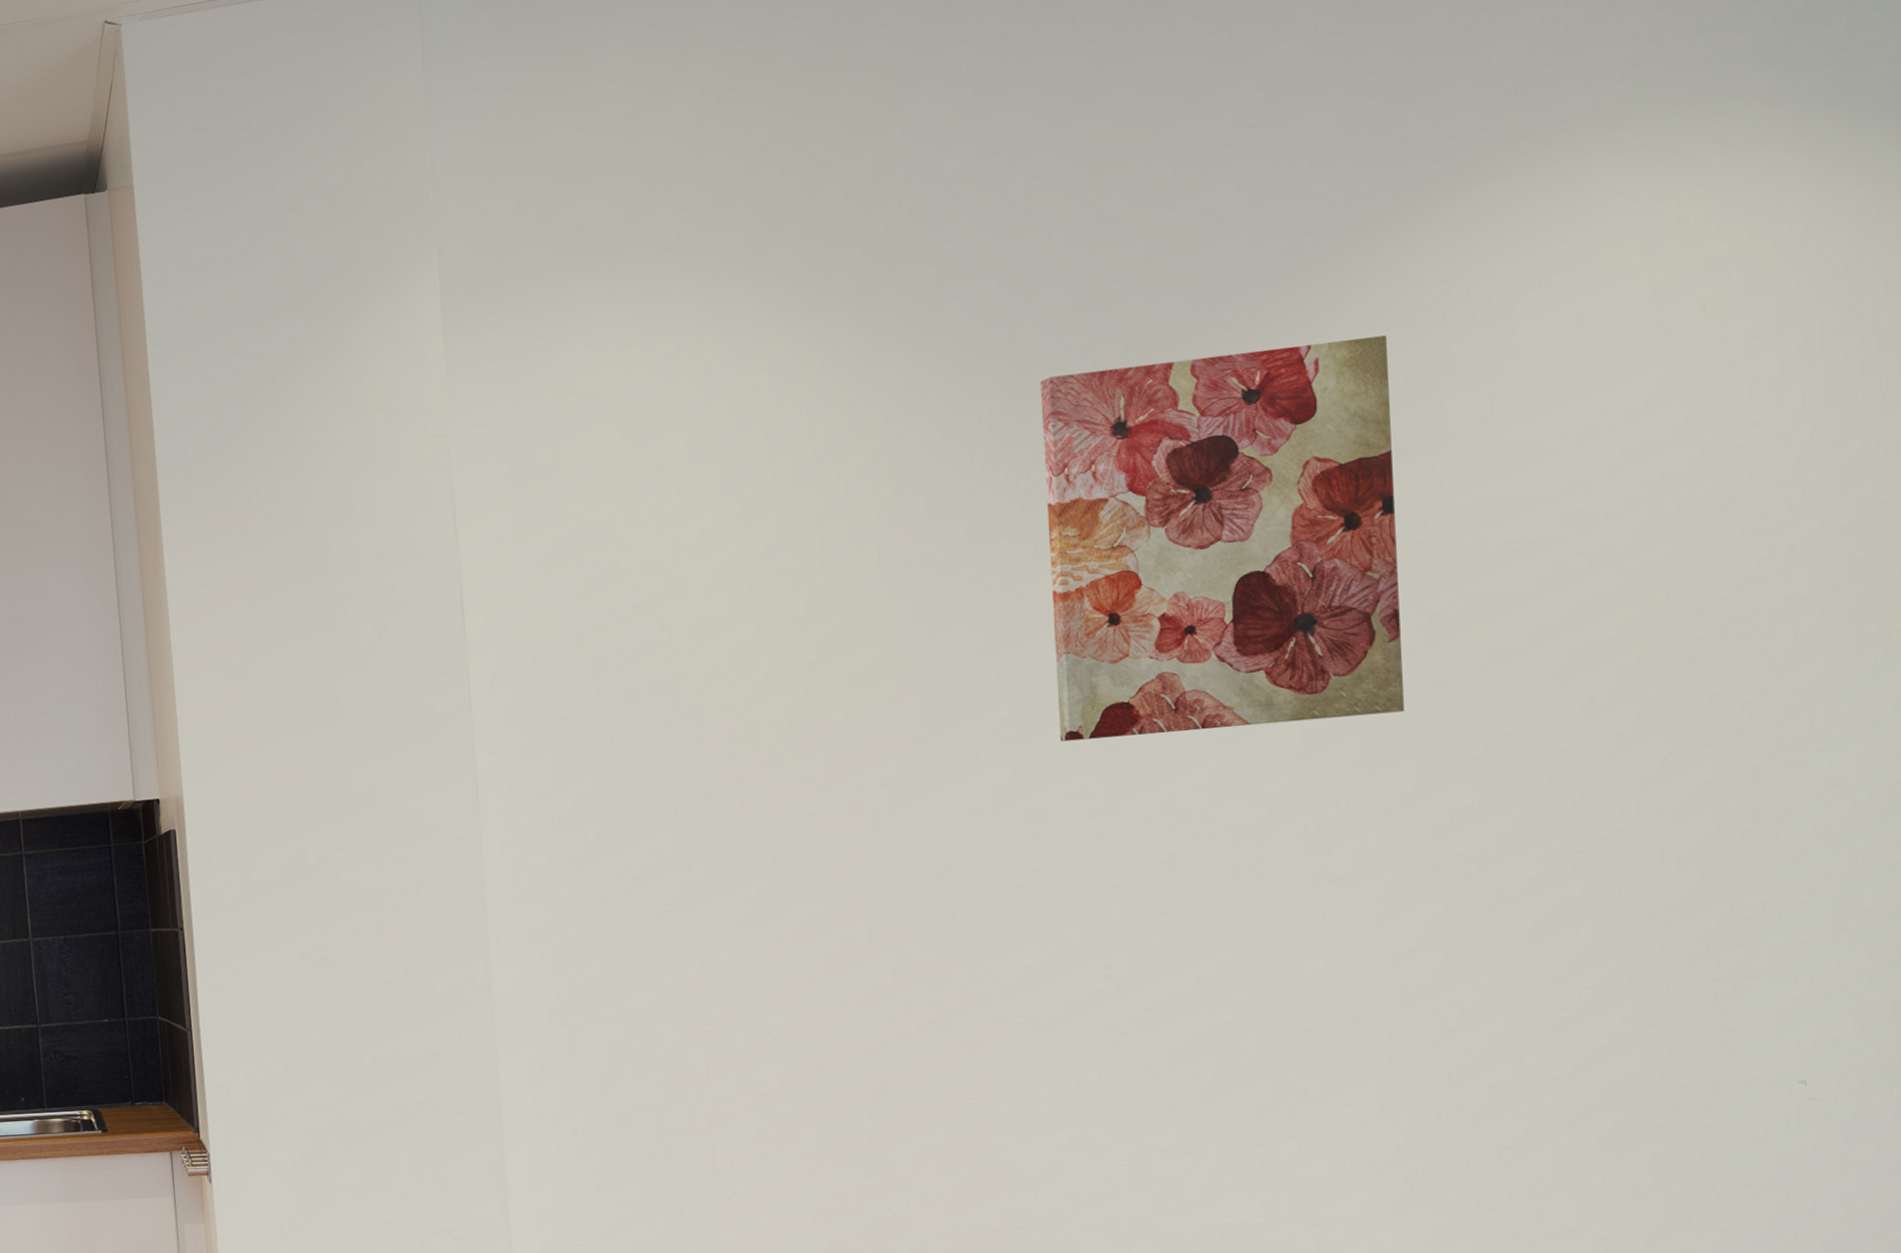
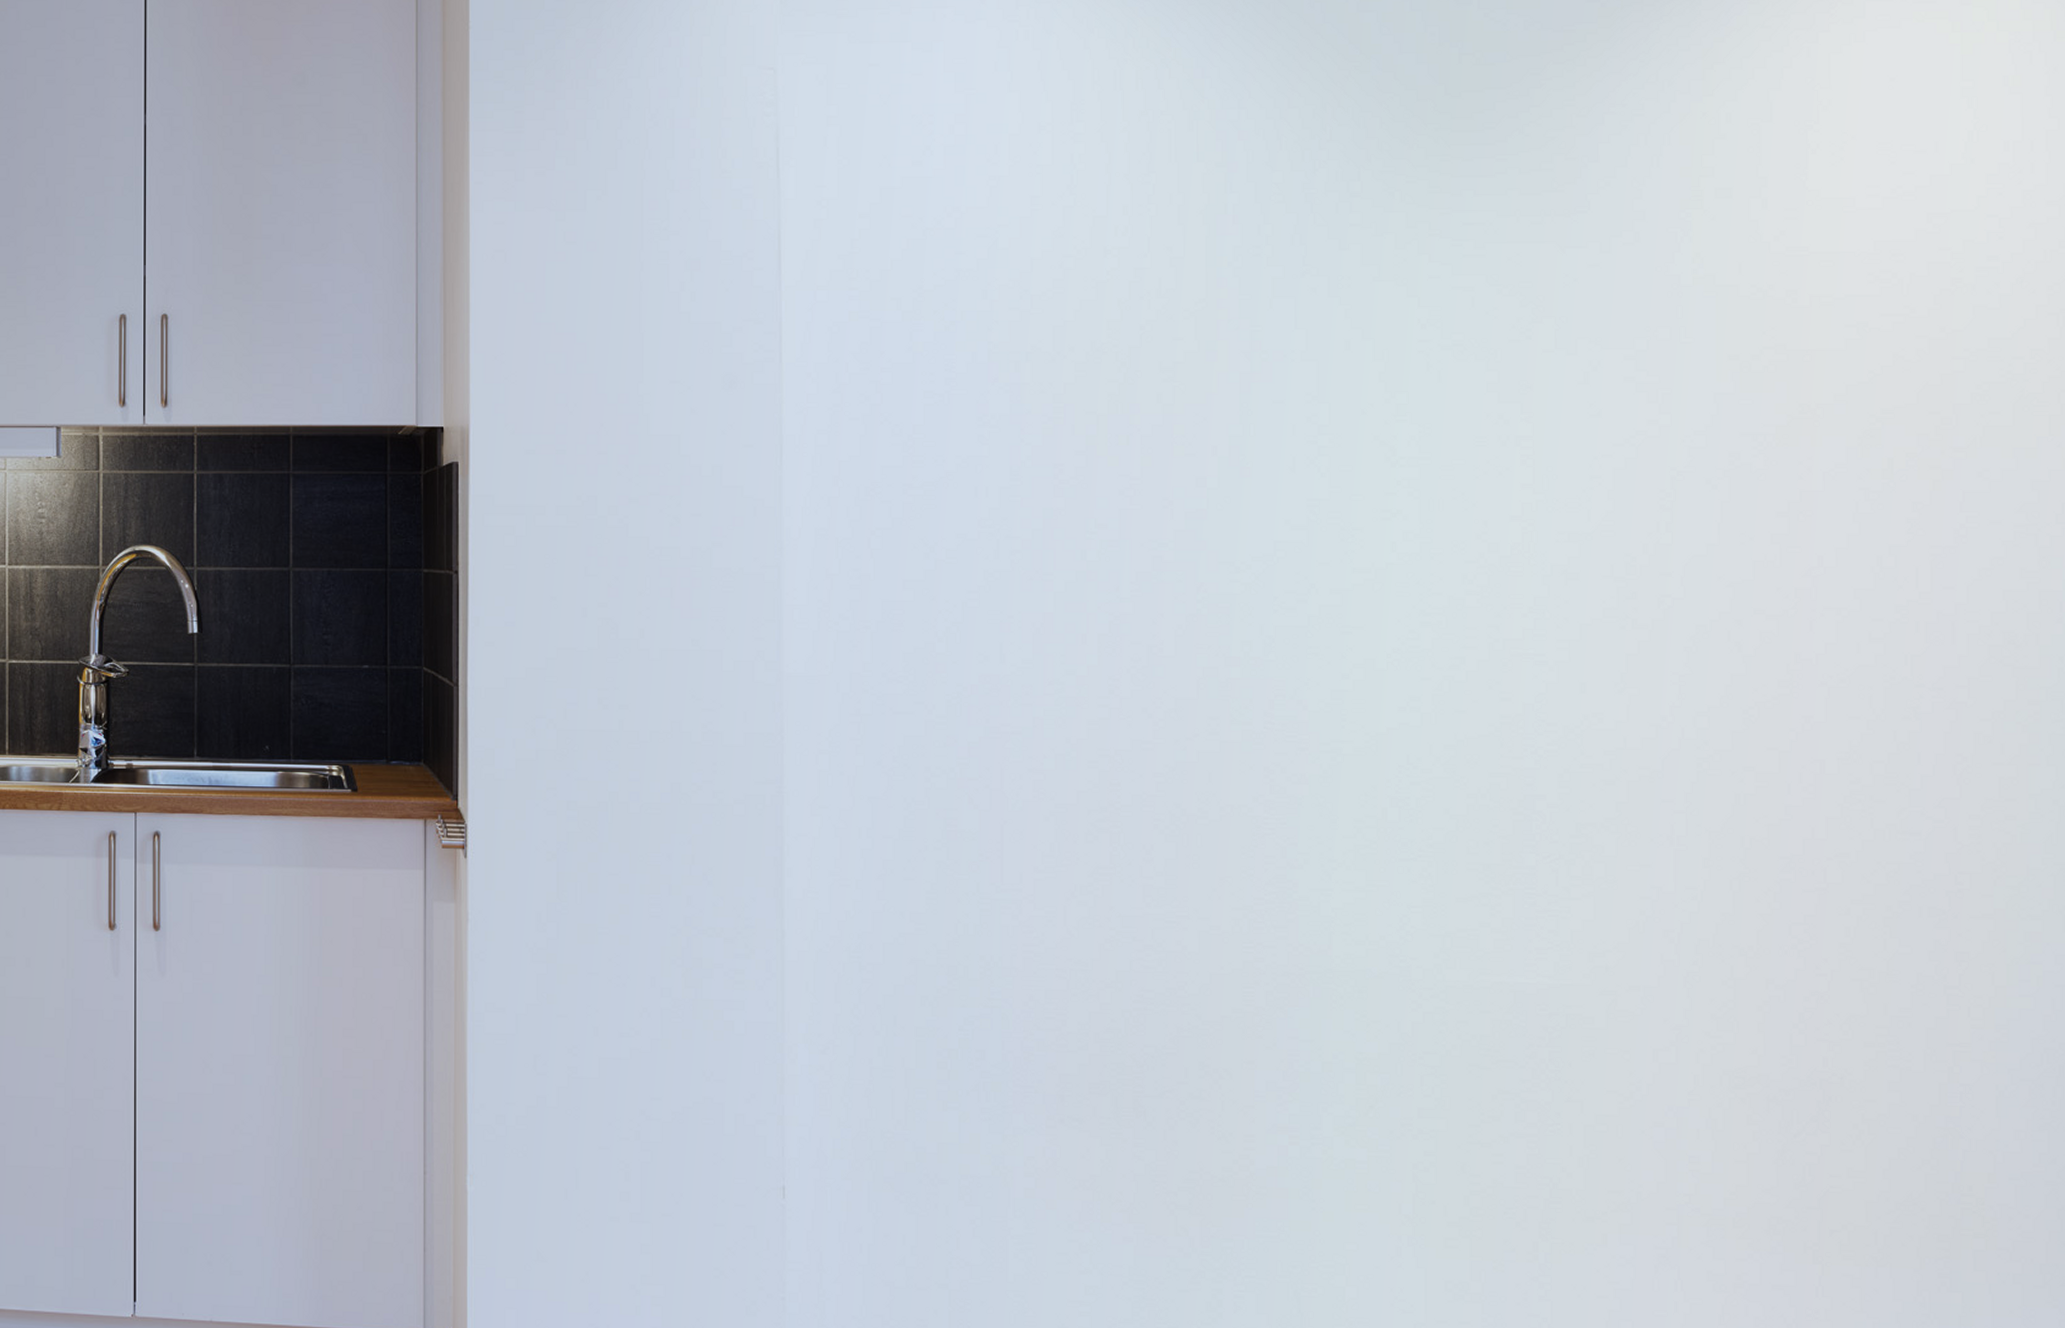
wall art: present [1040,335,1404,742] -> none [1374,73,1713,459]

